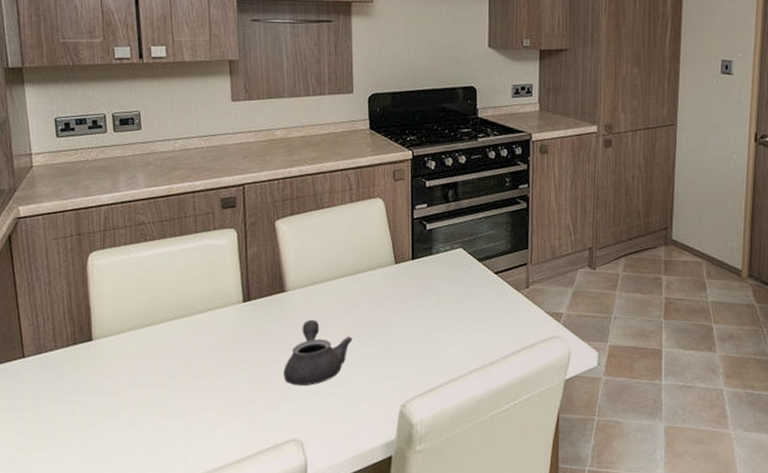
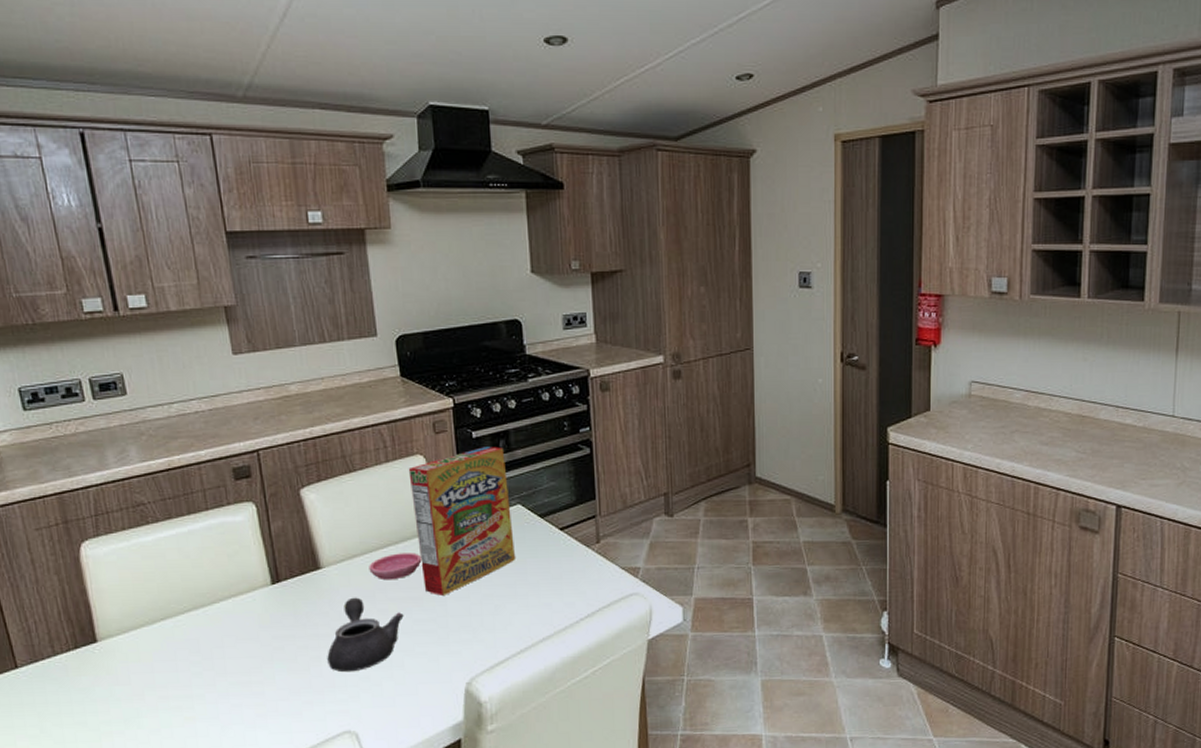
saucer: none [327,283,373,307] -> present [369,553,422,581]
cereal box: none [368,195,454,324] -> present [408,447,515,595]

